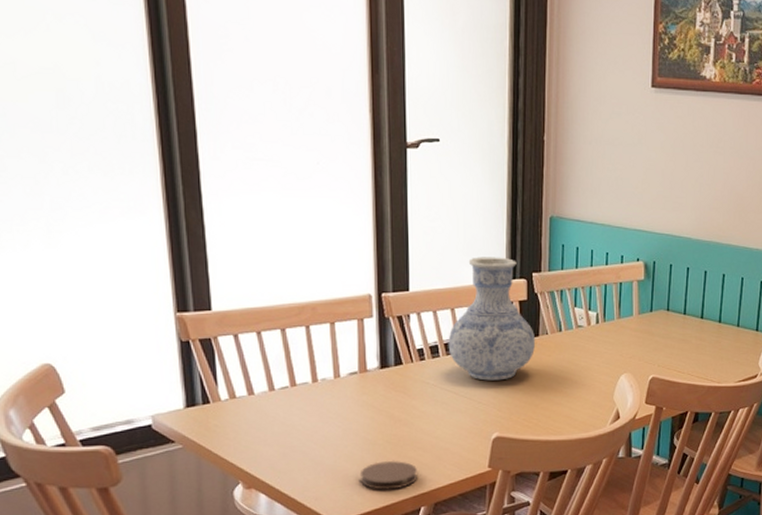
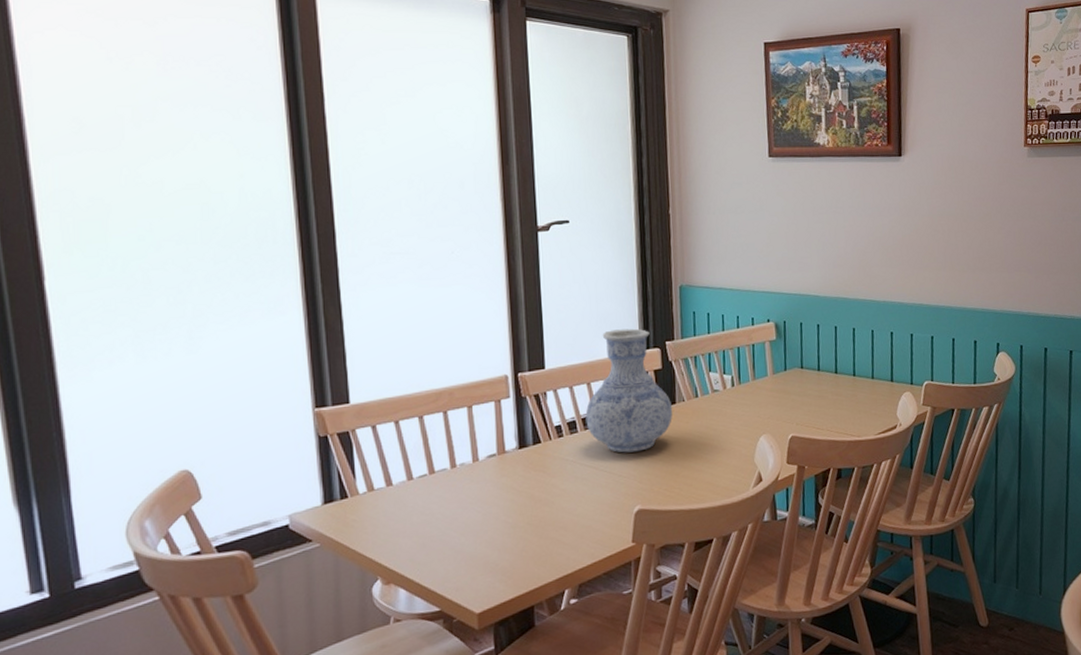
coaster: present [359,460,417,490] -> none [501,542,560,575]

